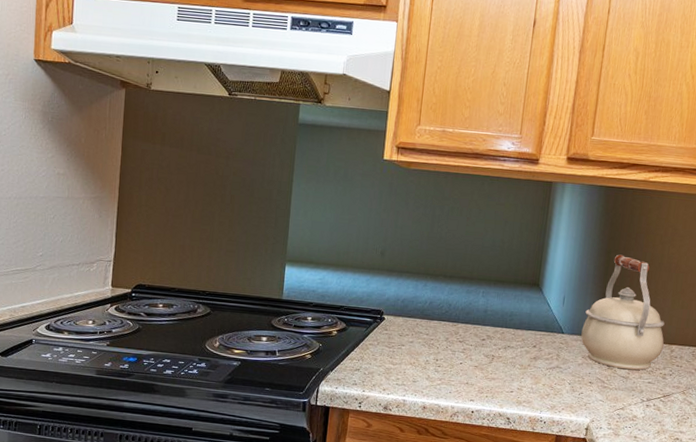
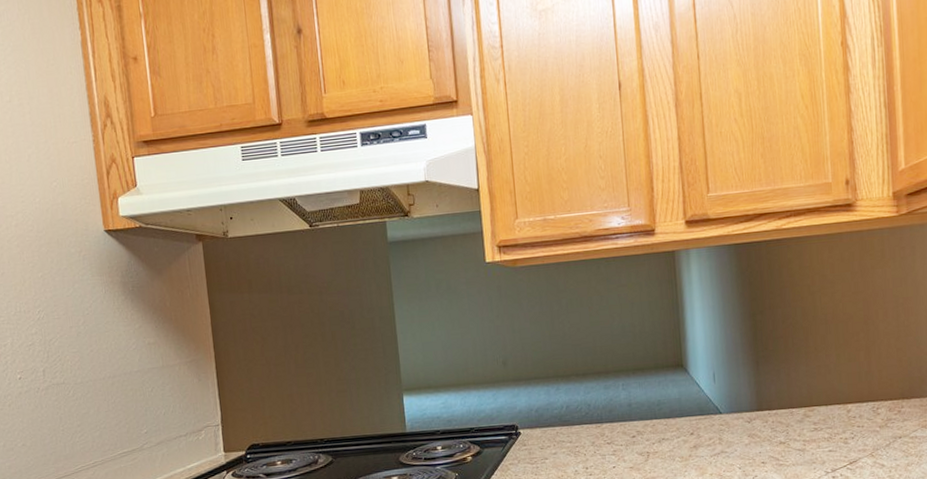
kettle: present [581,254,665,371] -> none [741,315,838,442]

